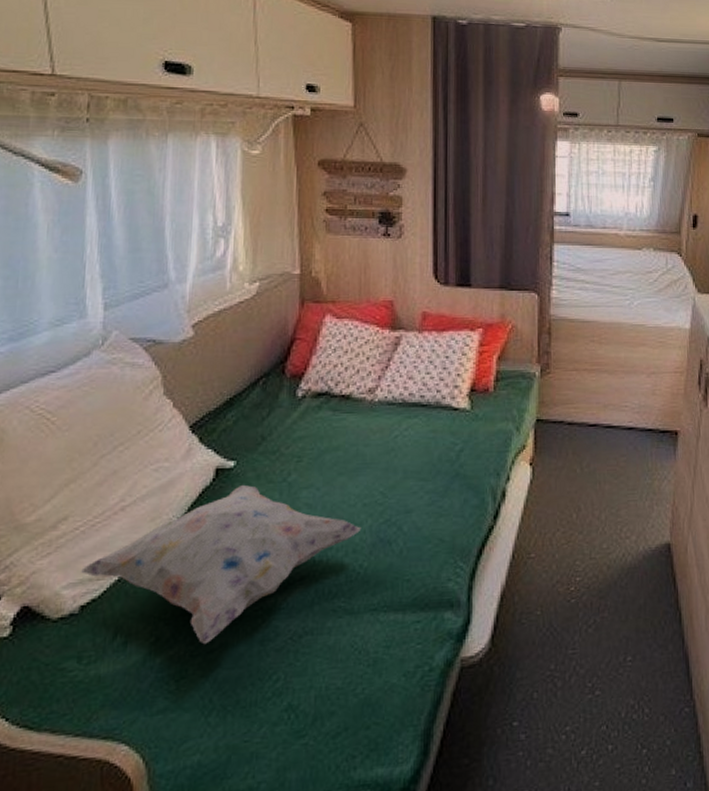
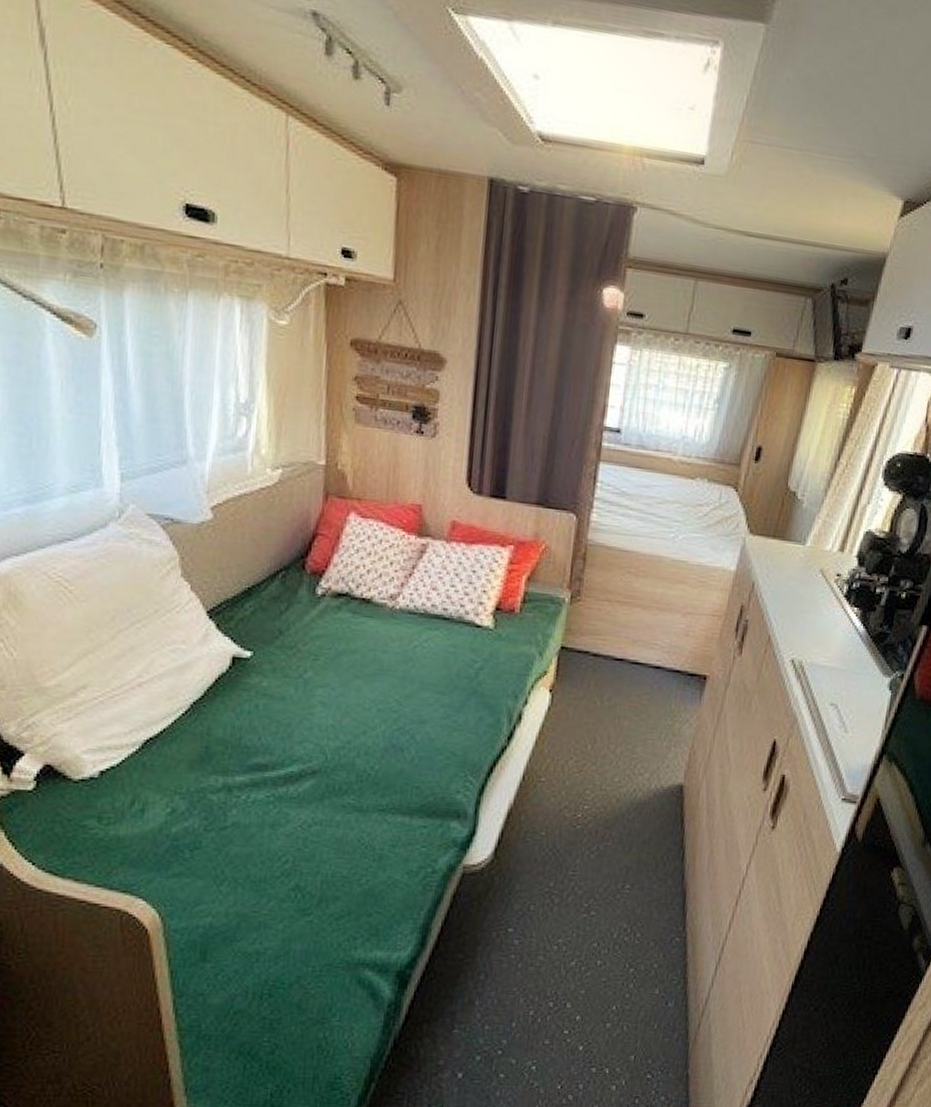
decorative pillow: present [80,484,362,645] -> none [99,675,375,821]

